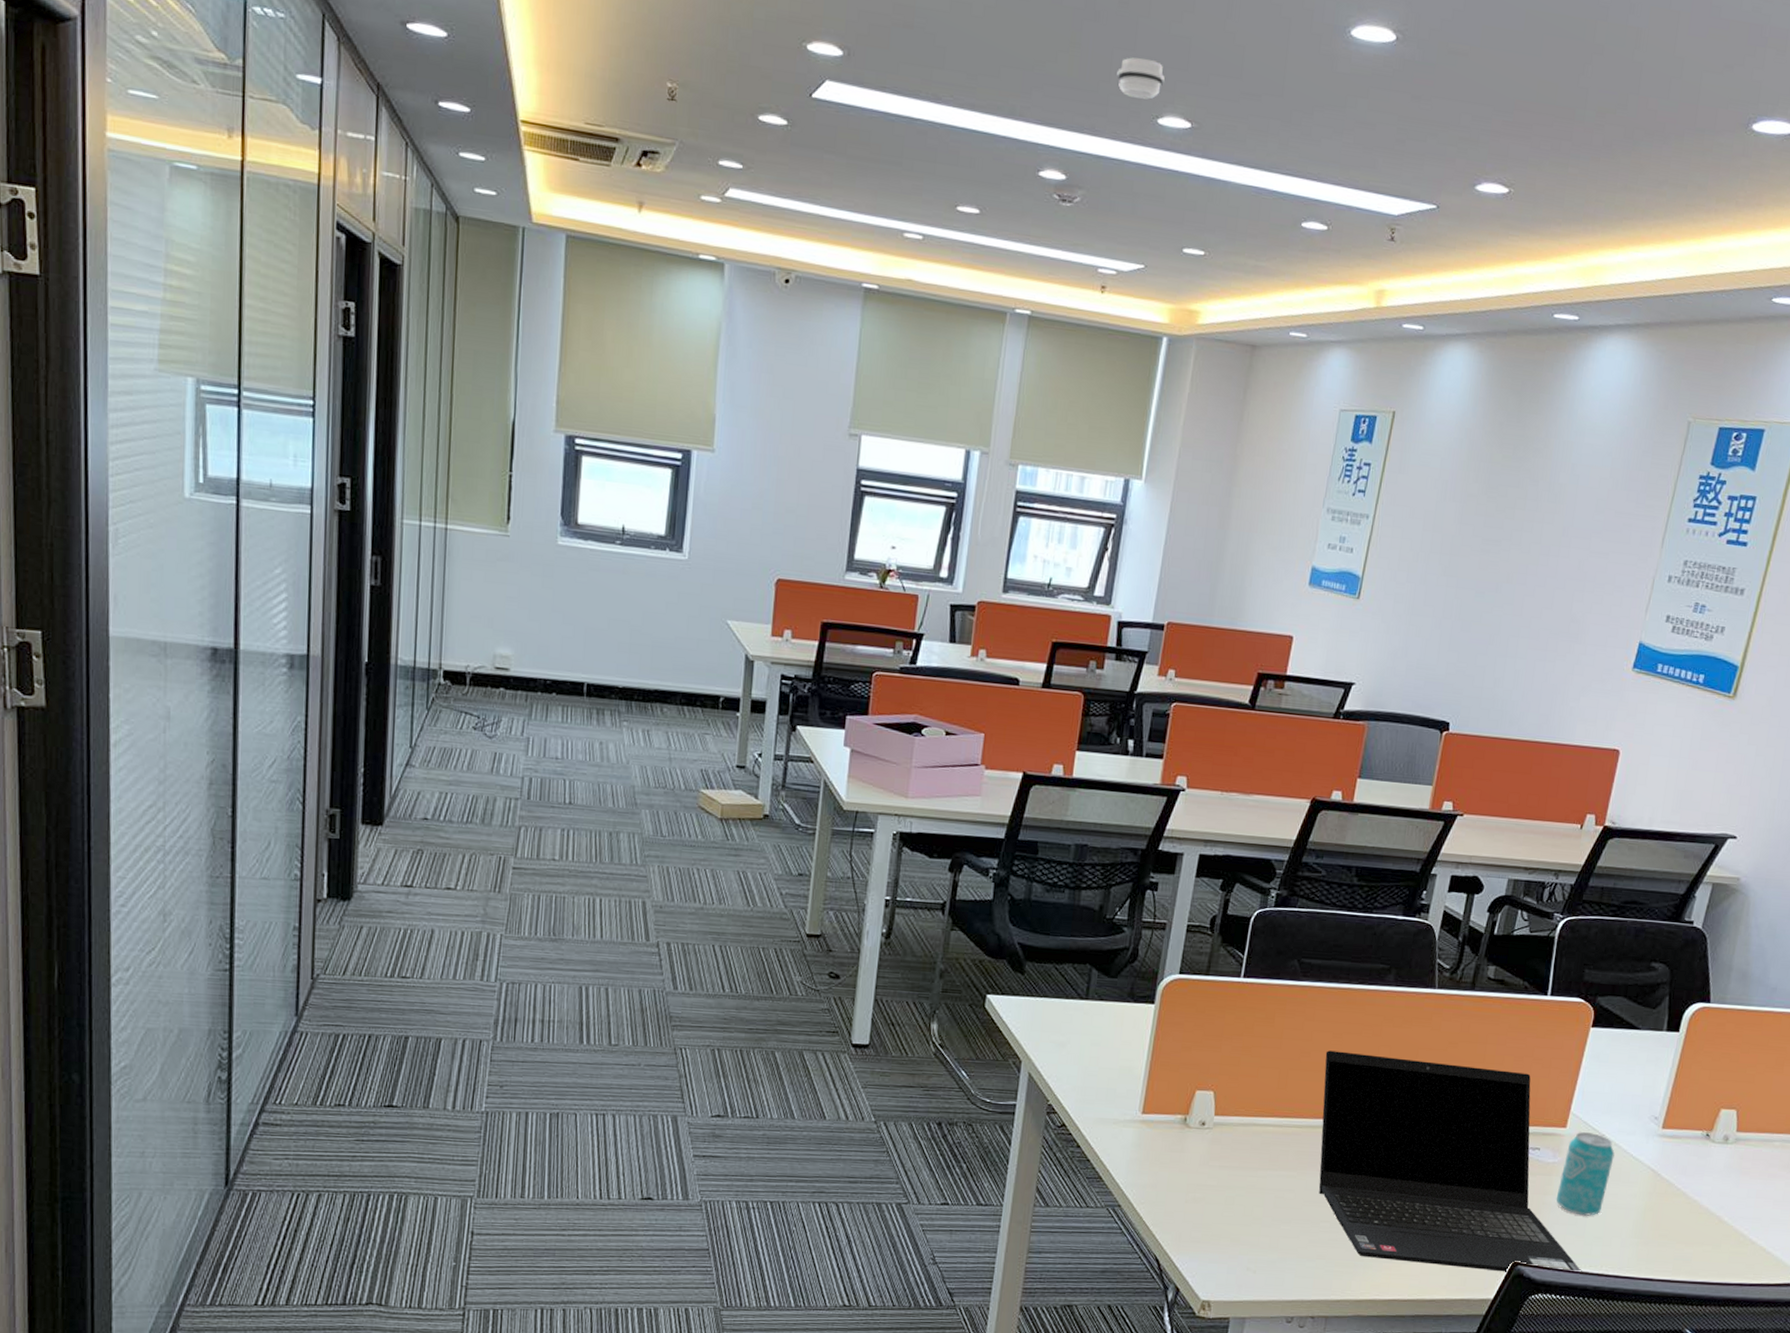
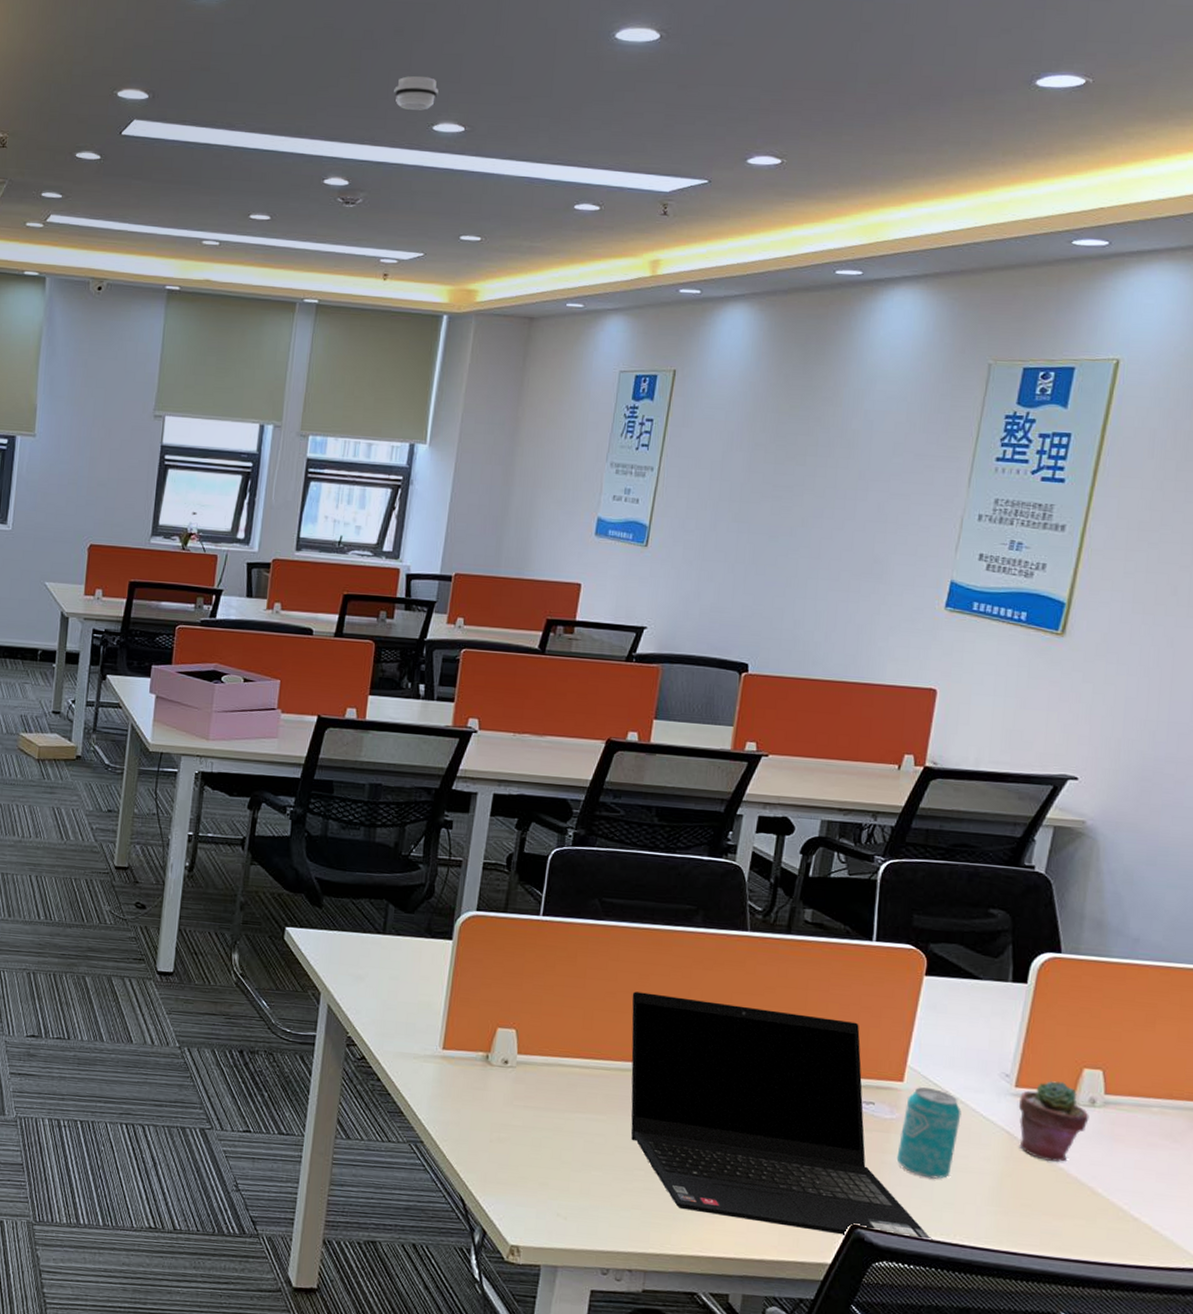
potted succulent: none [1661,1121,1722,1196] -> present [1018,1081,1089,1163]

